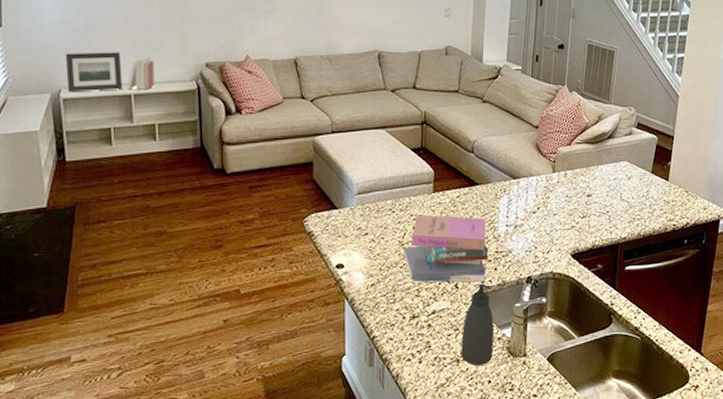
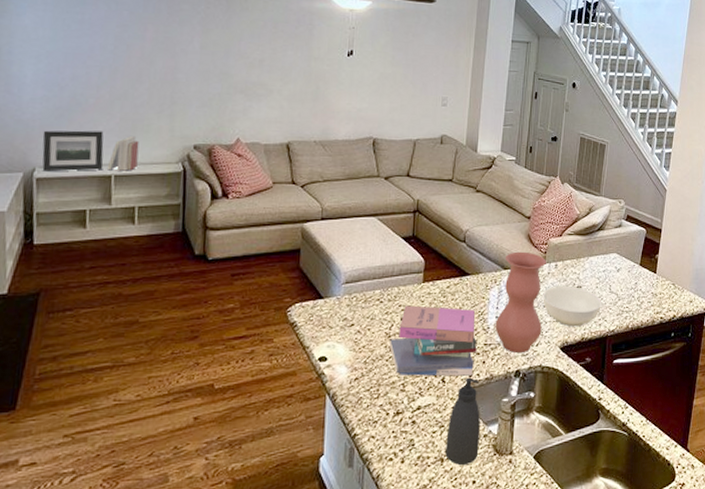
vase: none [506,161,555,260] -> present [495,251,546,353]
bowl: none [553,194,613,235] -> present [543,285,602,327]

